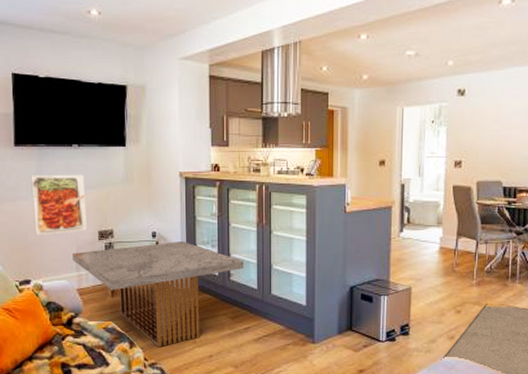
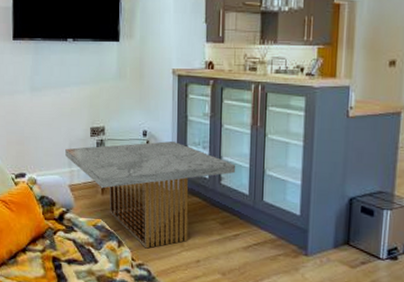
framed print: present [30,174,87,235] -> none [27,69,79,129]

